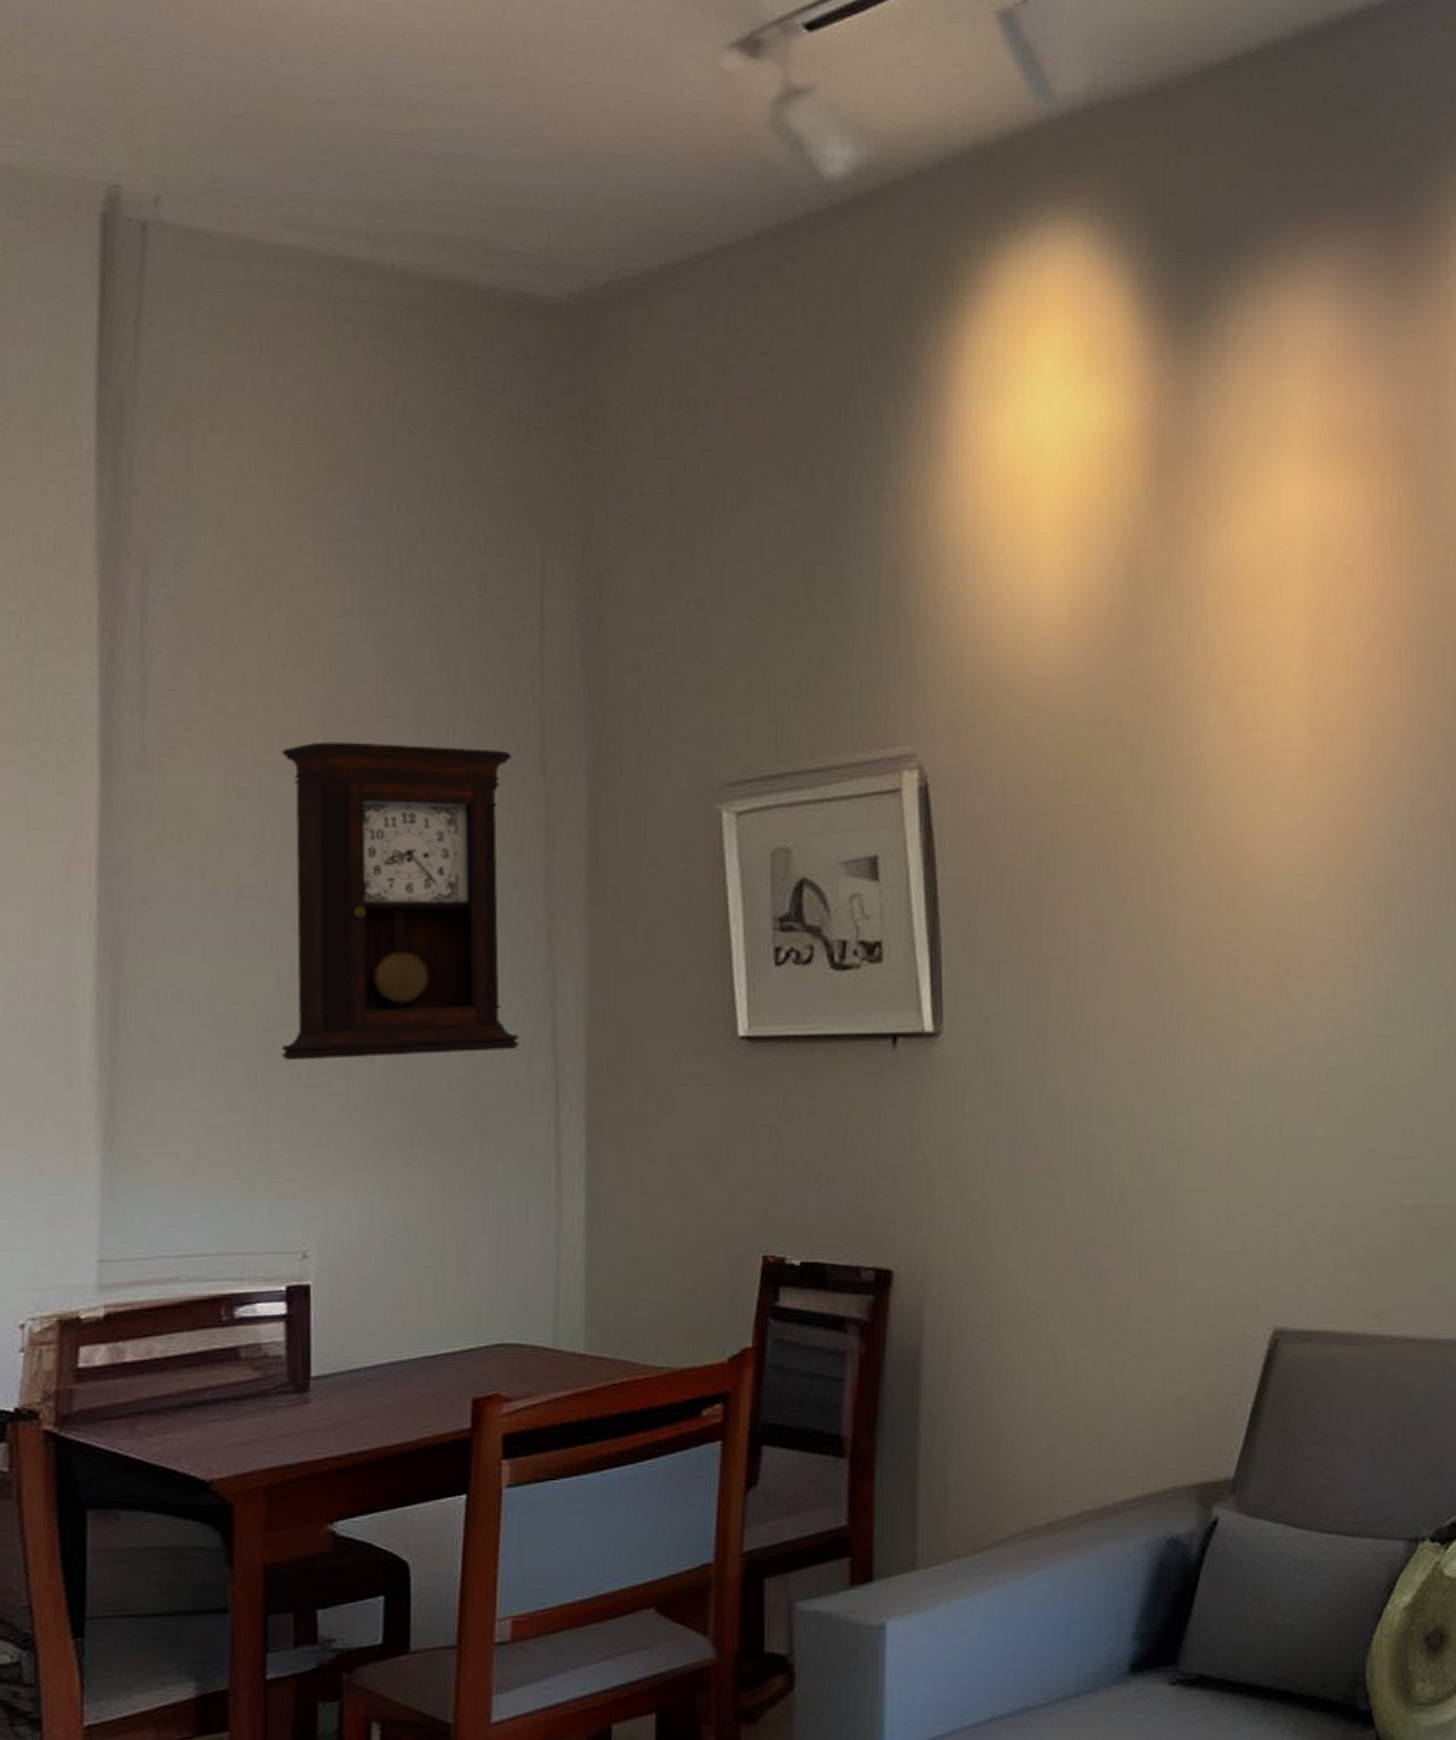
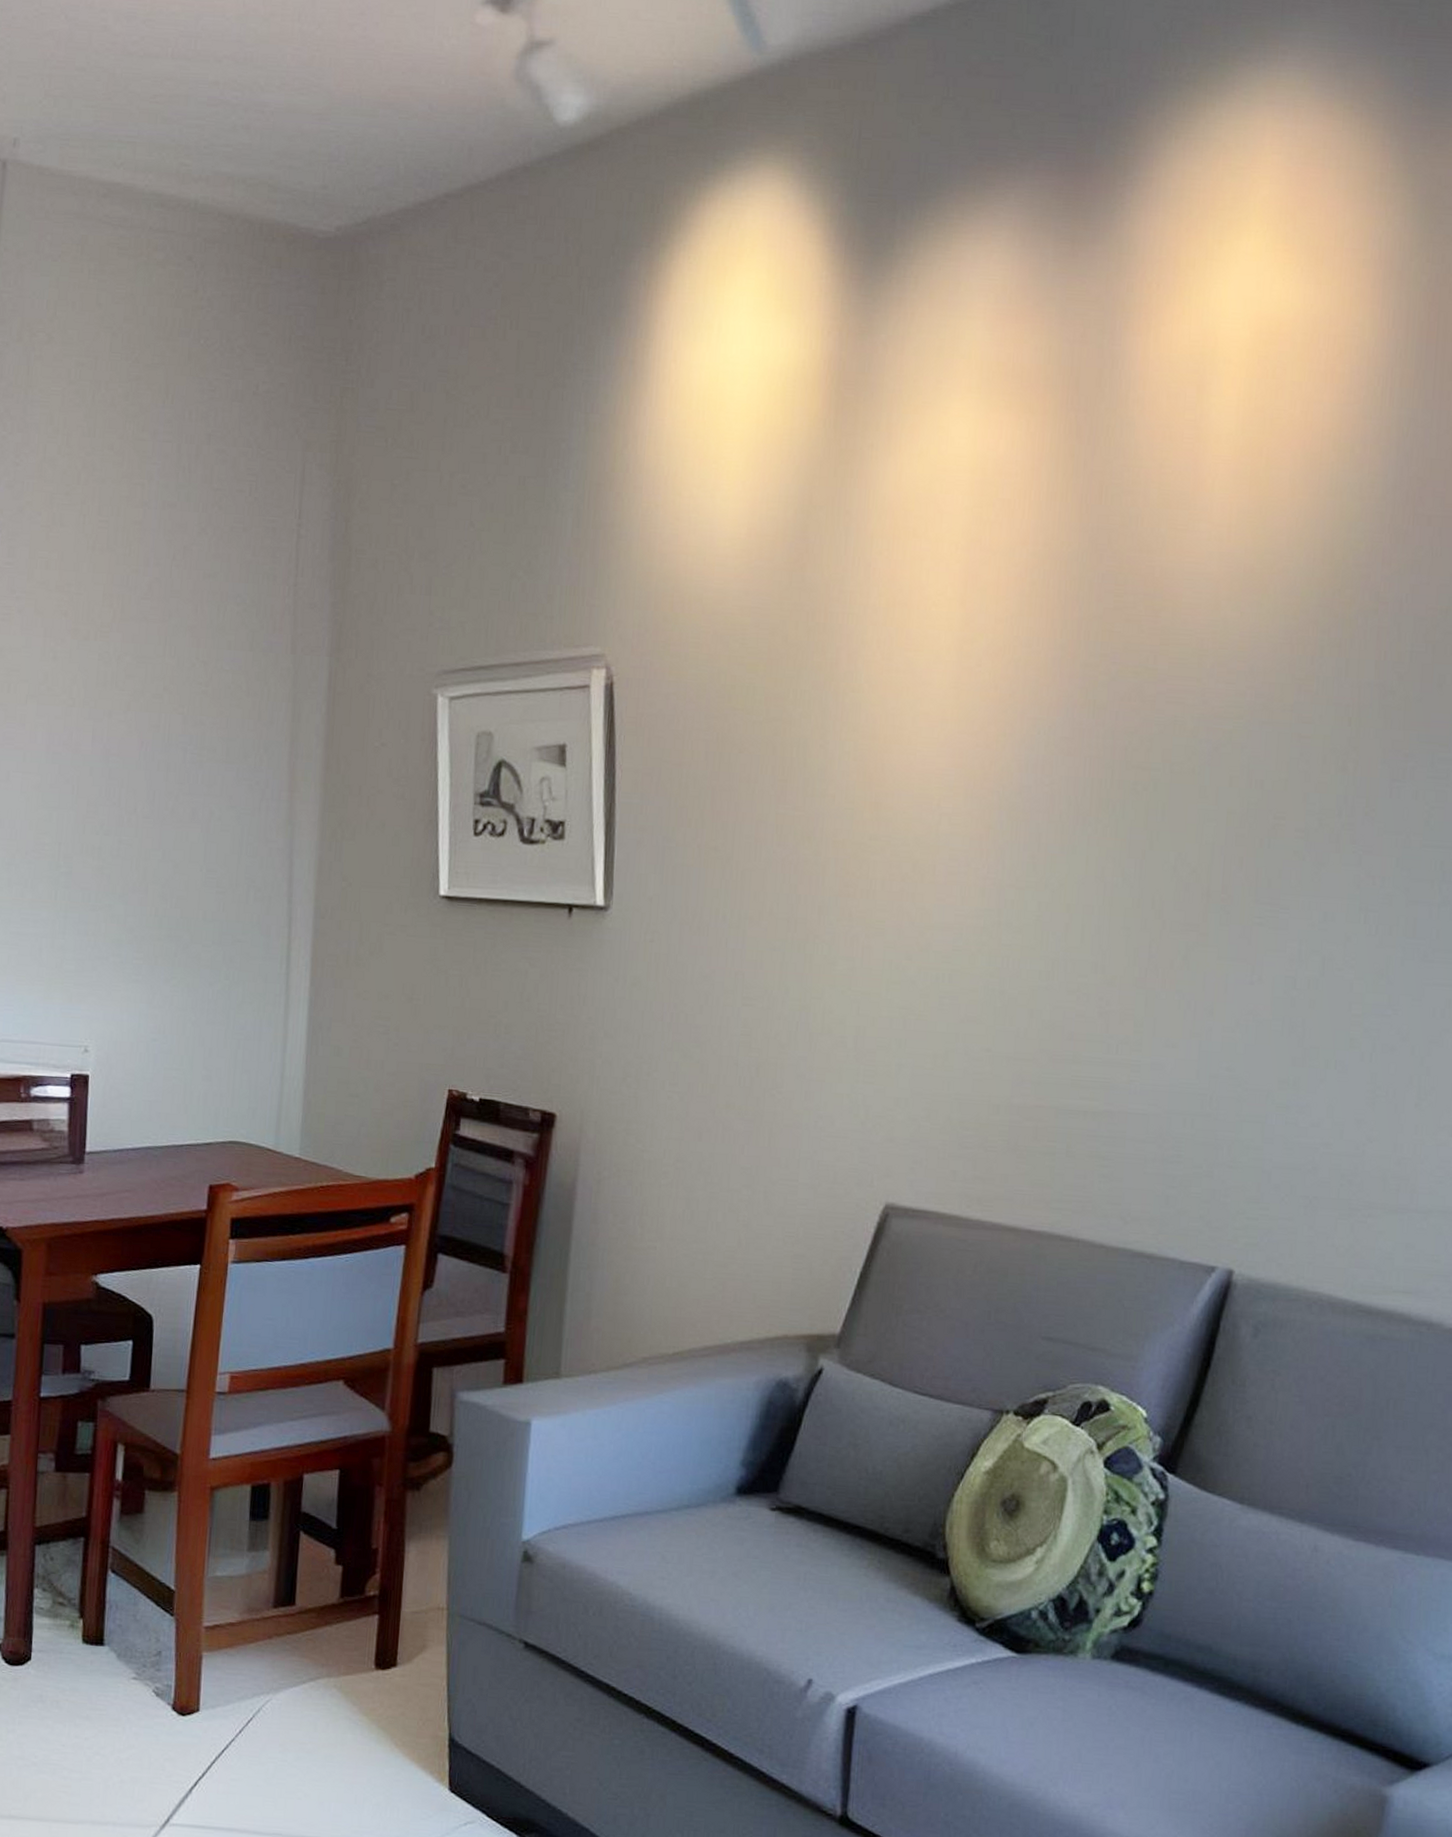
pendulum clock: present [281,742,520,1061] -> none [76,615,270,891]

